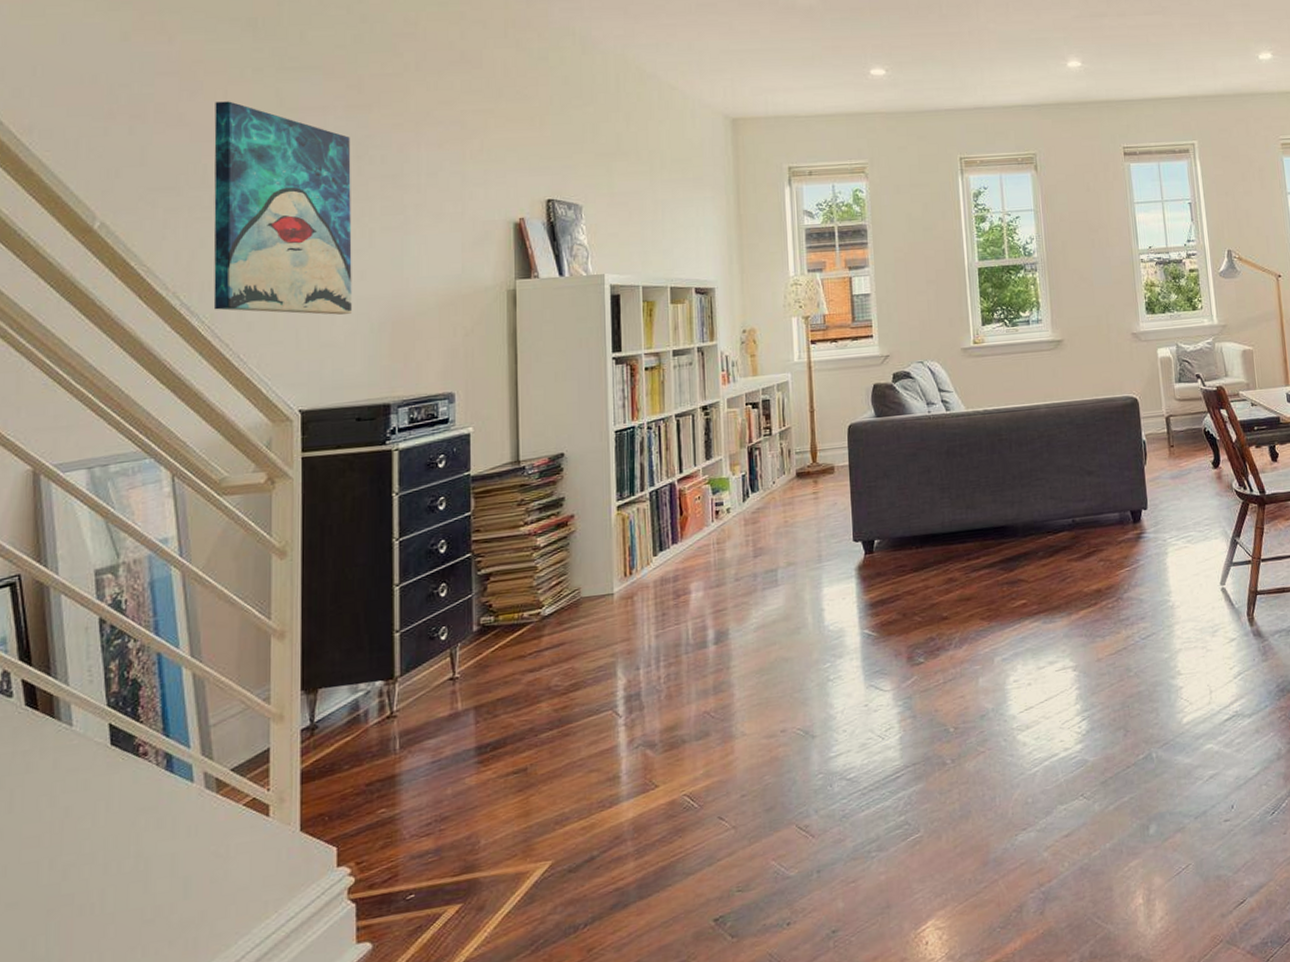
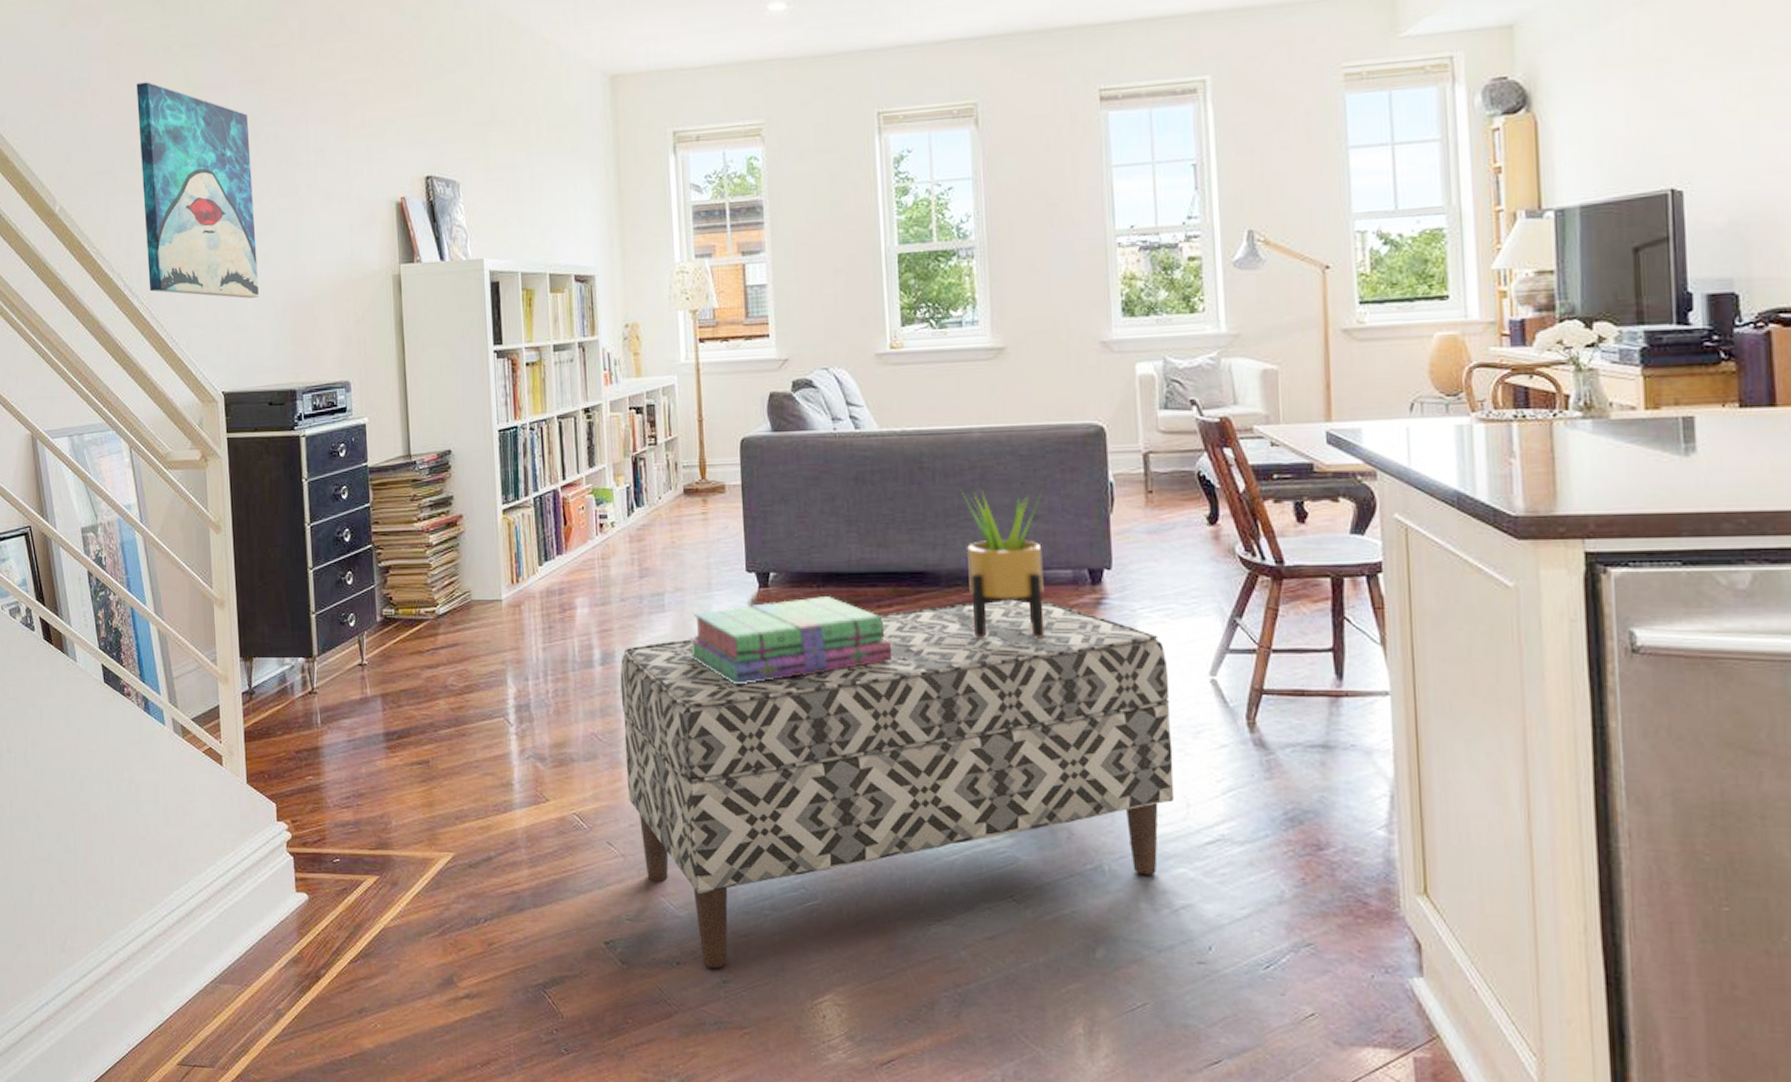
bench: none [733,540,1201,922] -> present [620,598,1175,969]
stack of books: none [799,555,981,645] -> present [688,596,892,685]
potted plant: none [1032,450,1100,576] -> present [961,489,1045,637]

